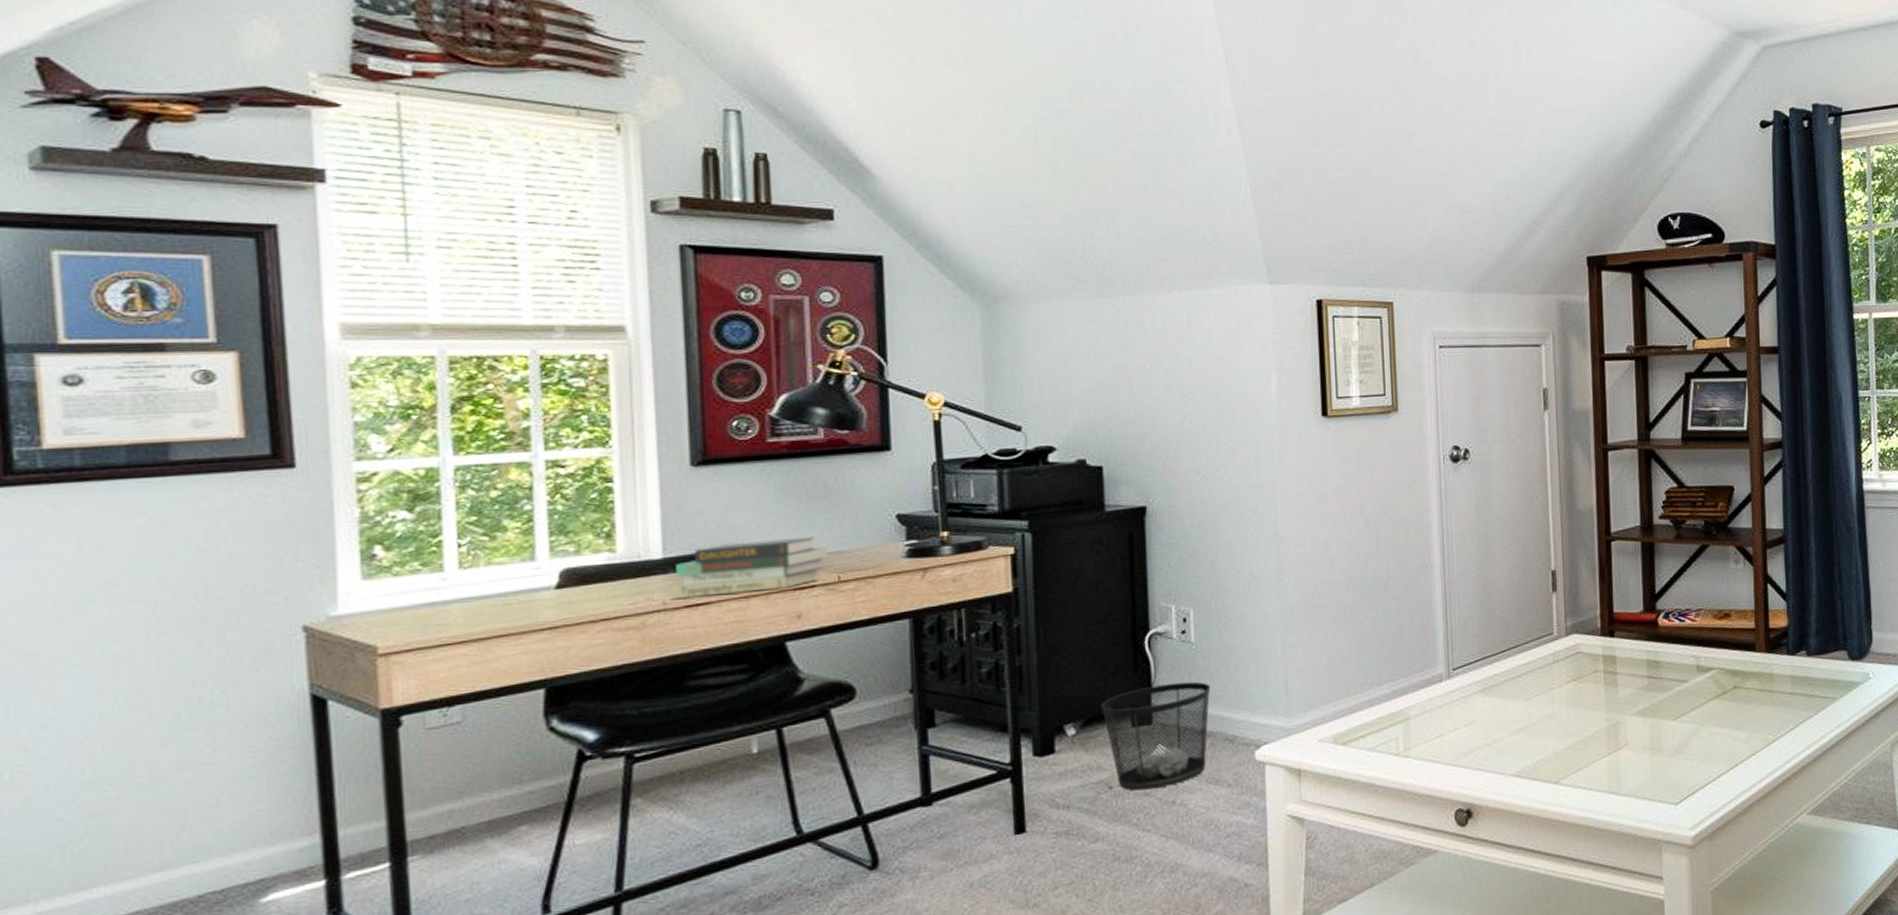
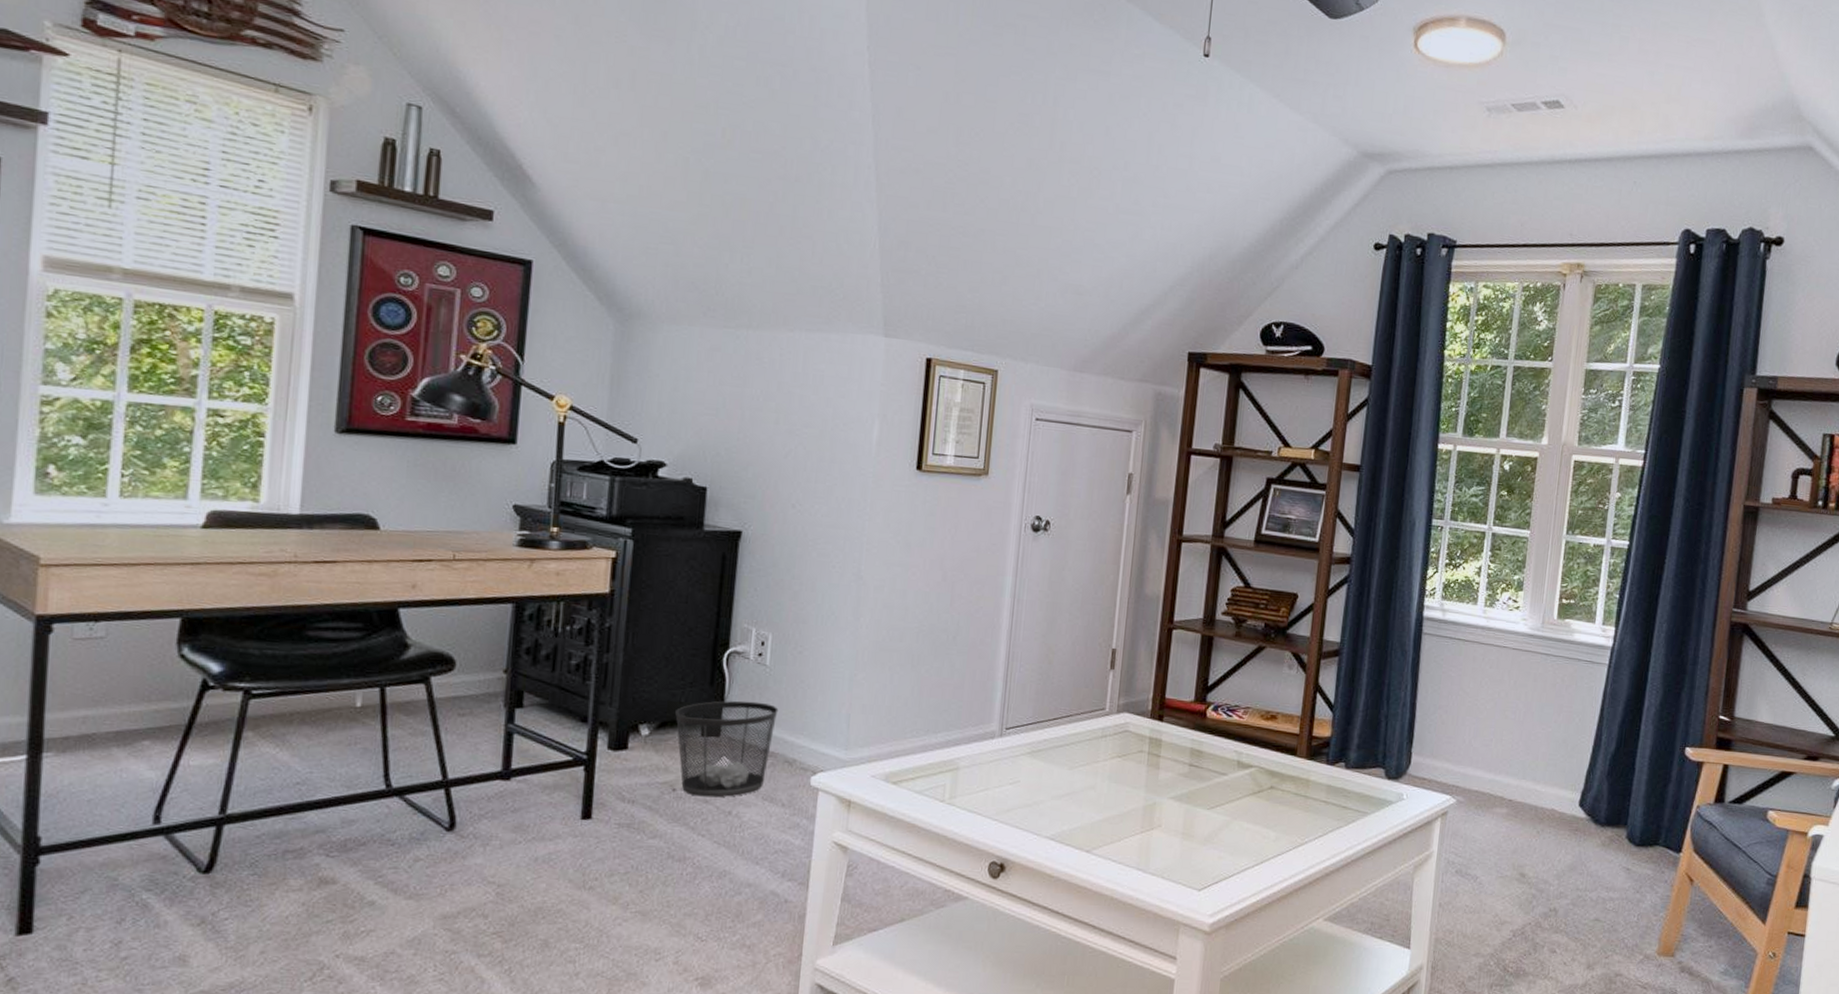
books: present [670,536,828,599] -> none [302,509,448,559]

